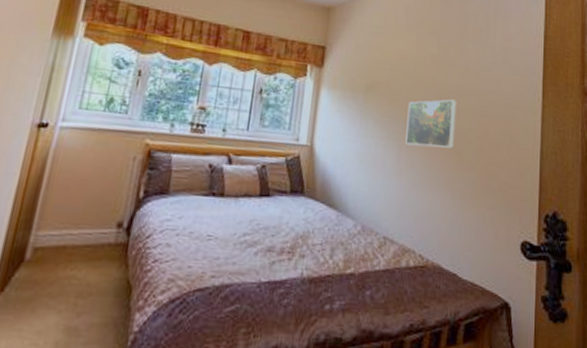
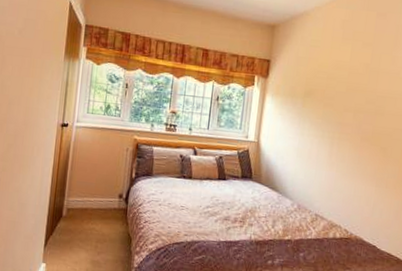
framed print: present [405,99,457,148] -> none [337,103,386,146]

